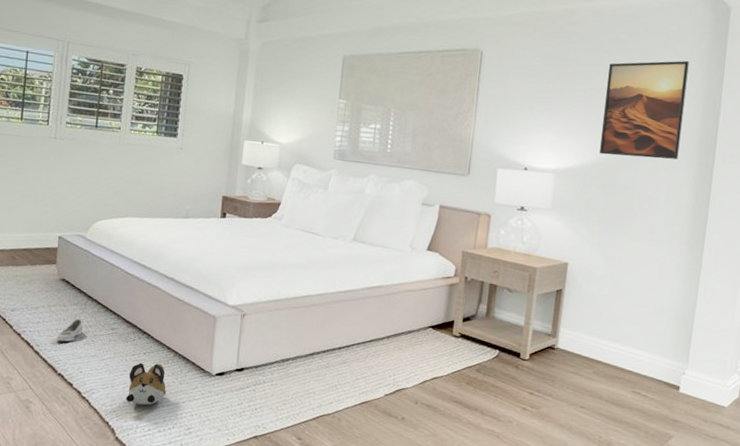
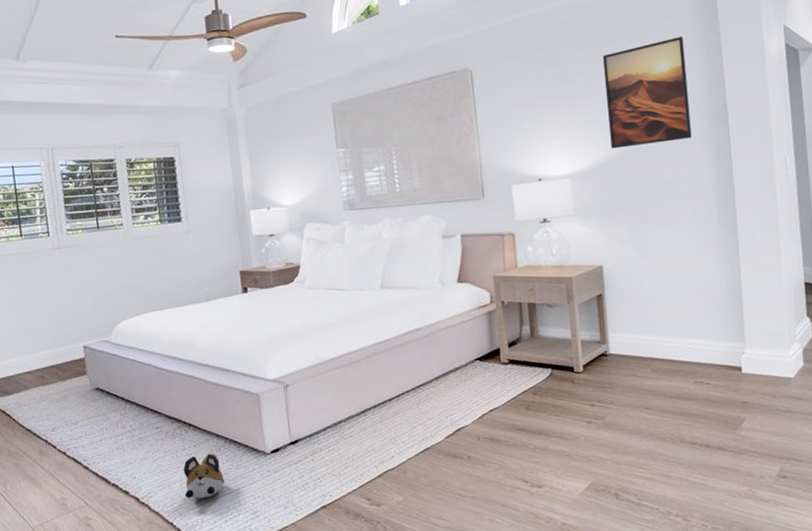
shoe: present [56,318,83,342] -> none [102,424,128,452]

